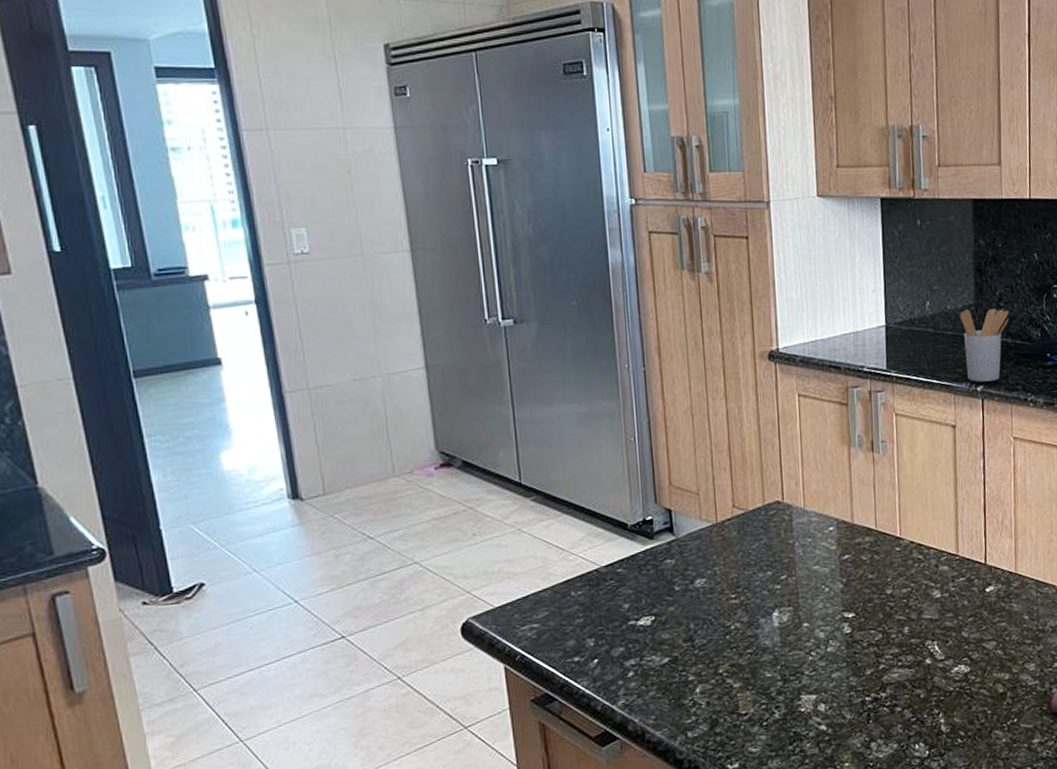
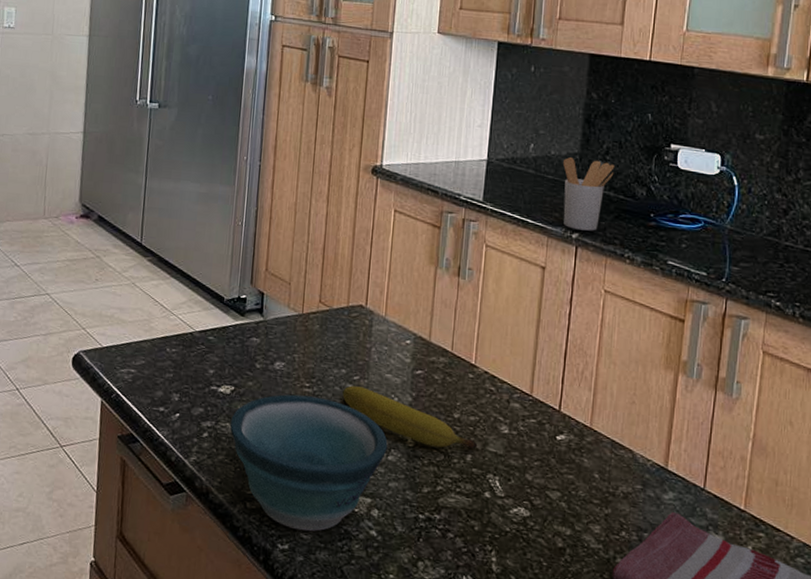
bowl: none [656,605,825,746] -> present [229,394,388,532]
fruit: none [771,585,913,628] -> present [342,386,478,449]

